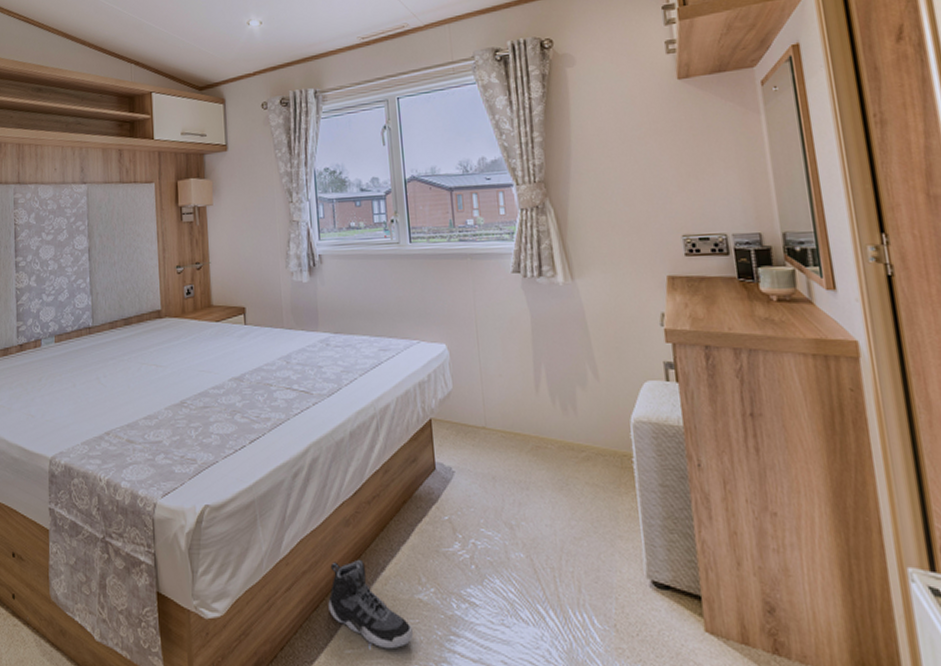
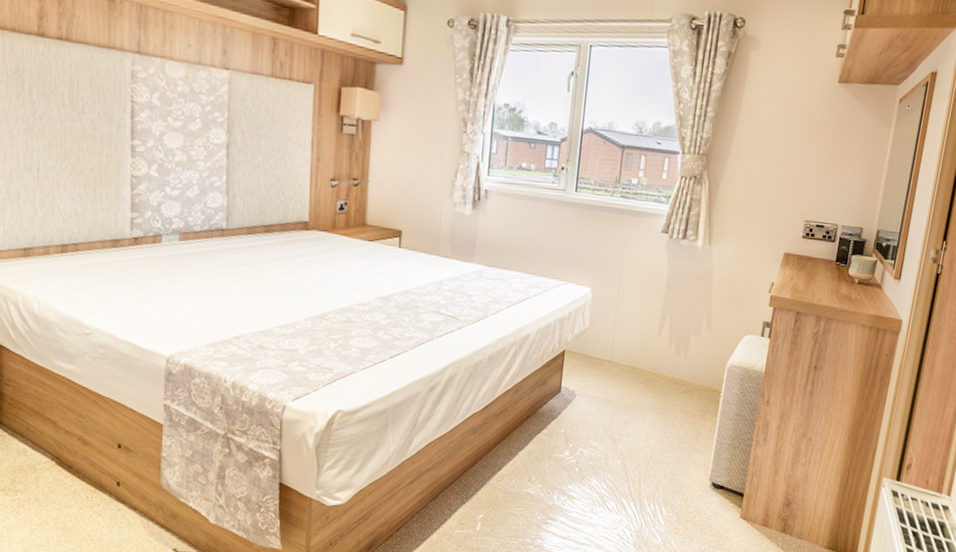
sneaker: present [328,559,413,649] -> none [446,460,517,530]

